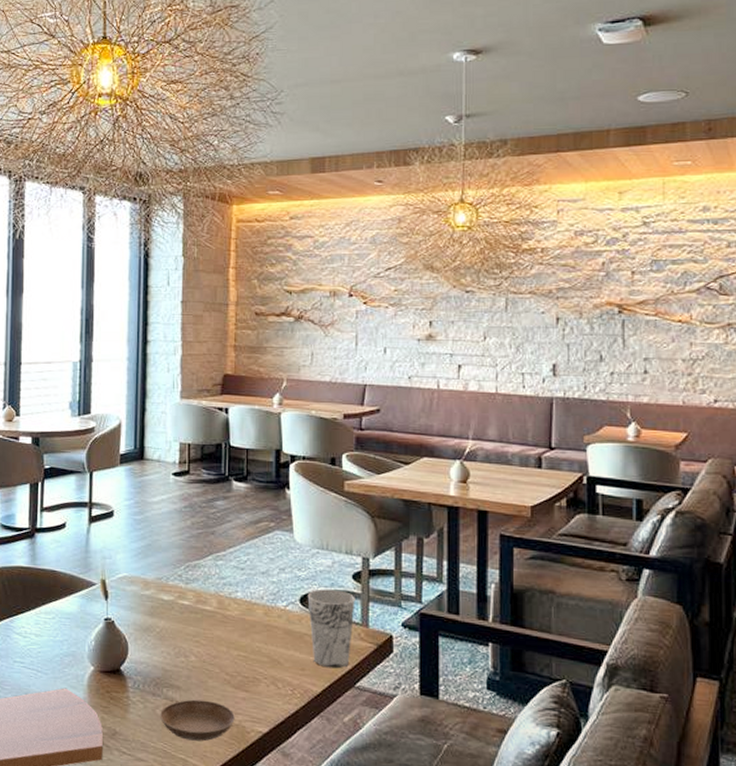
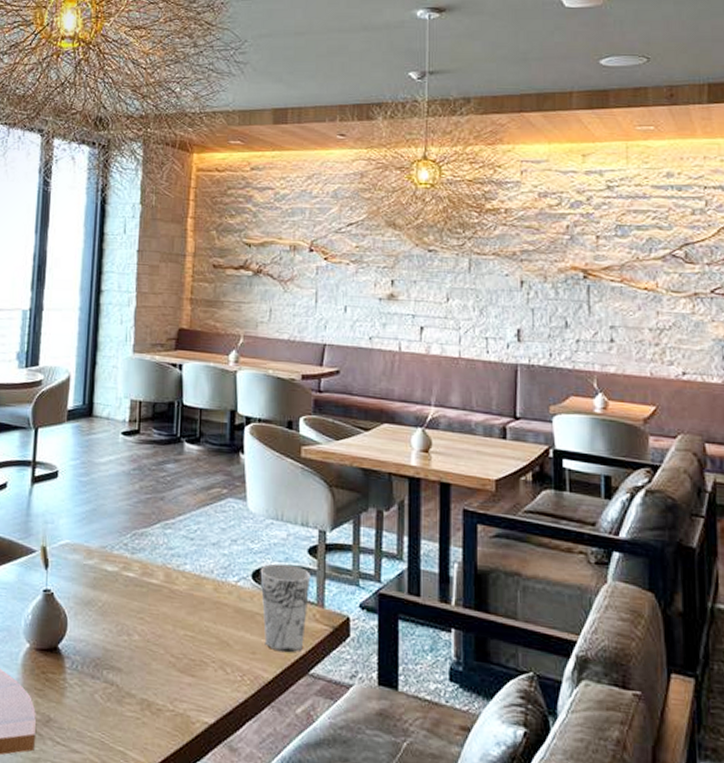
saucer: present [160,699,235,742] -> none [99,683,179,732]

